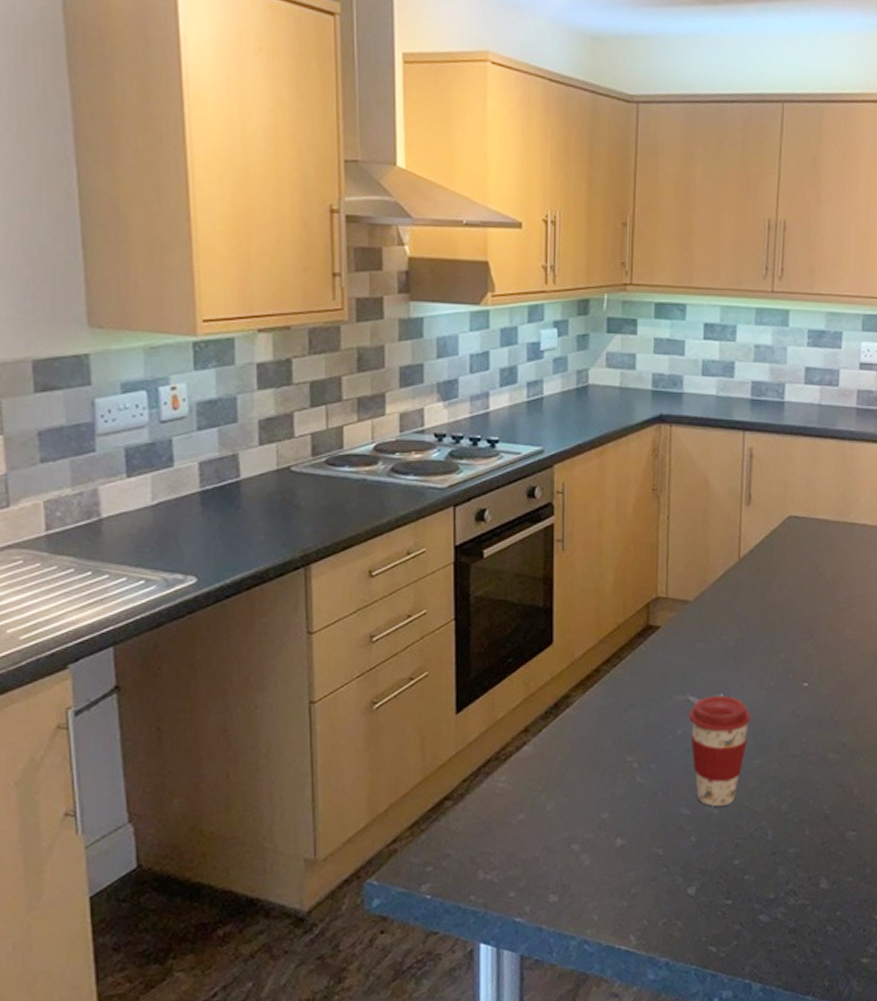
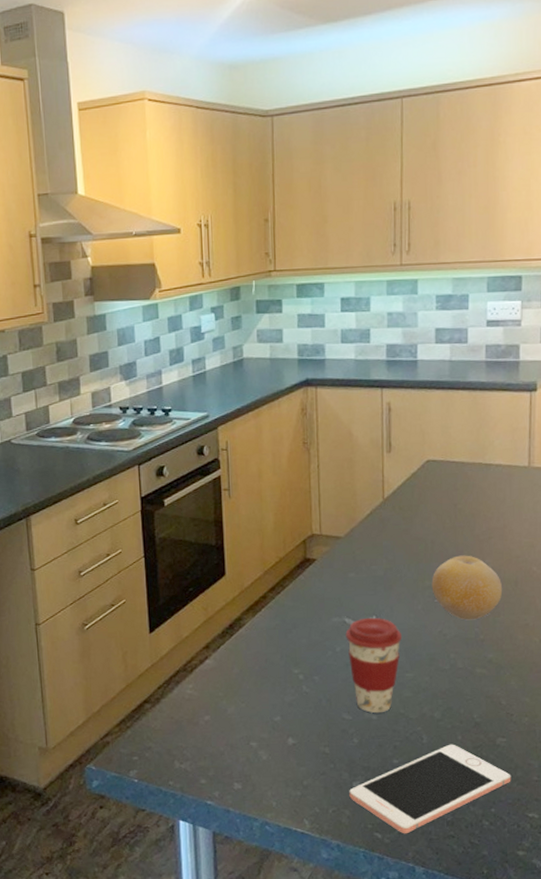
cell phone: none [683,840,860,946] -> present [349,744,511,834]
fruit: none [786,625,862,699] -> present [431,555,503,621]

